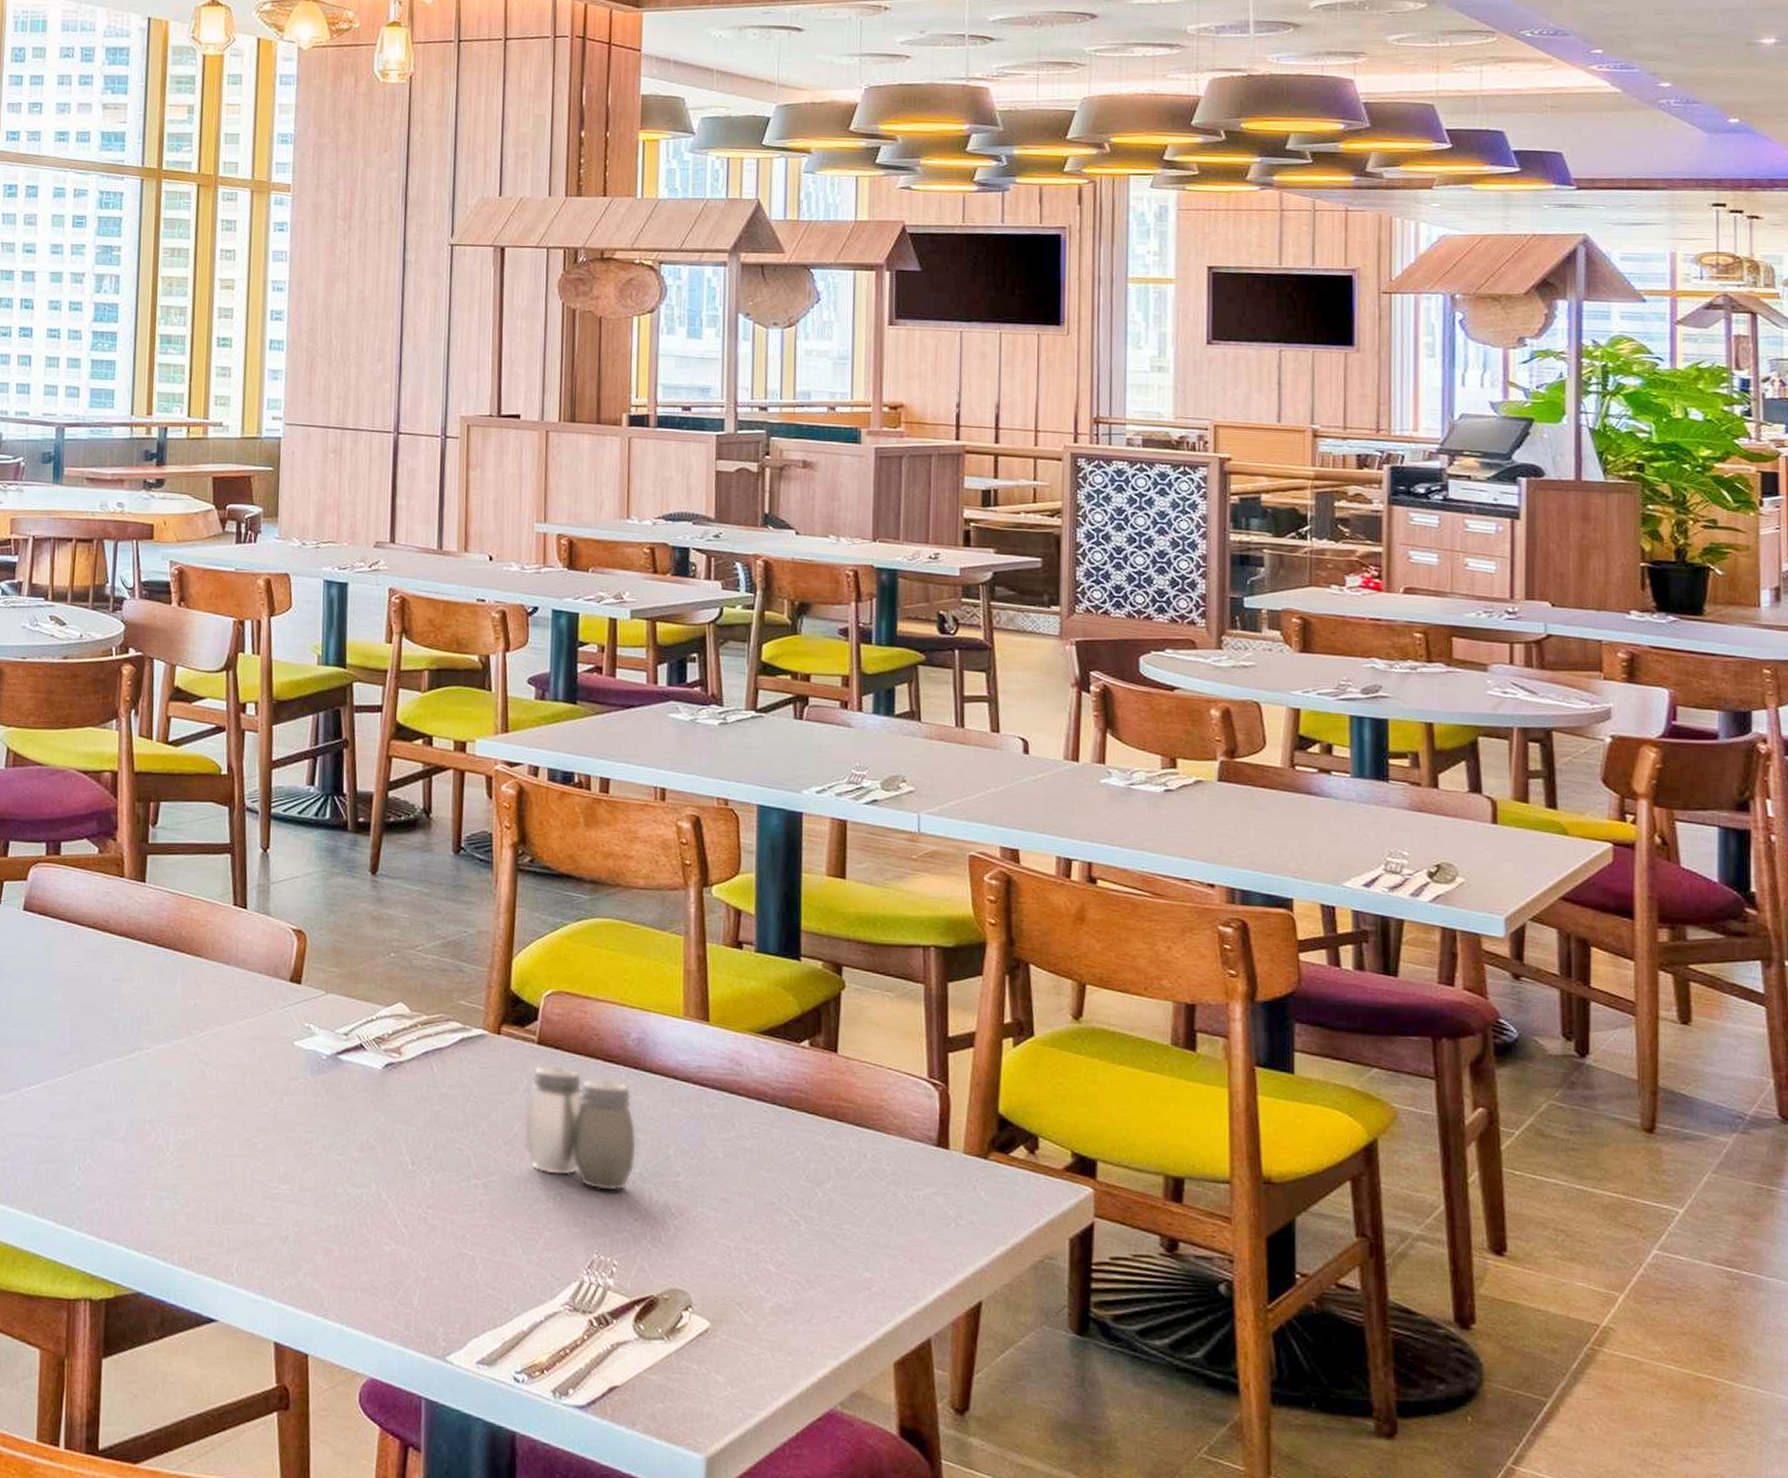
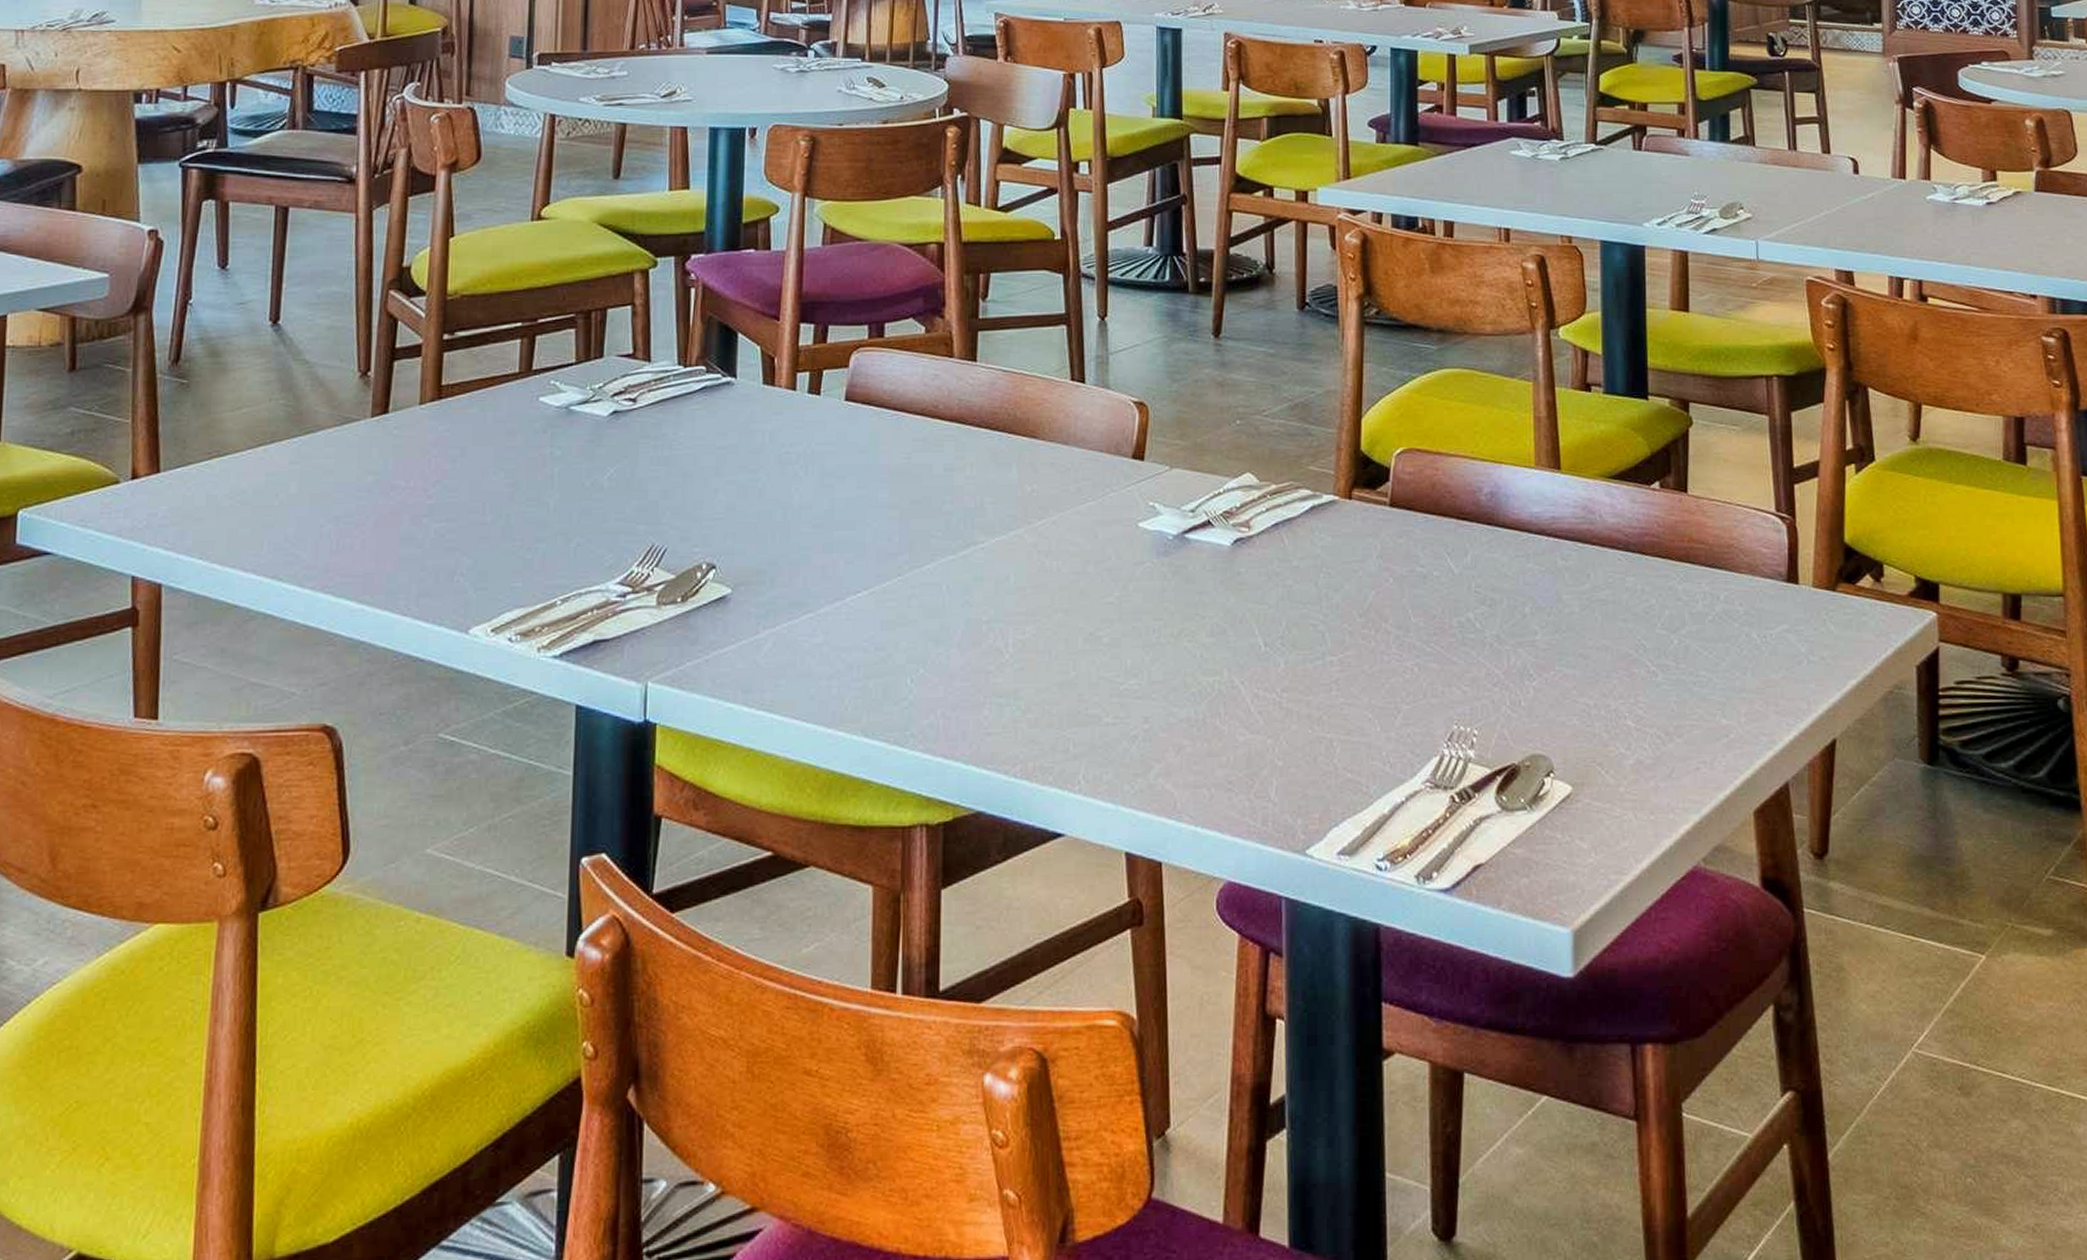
salt and pepper shaker: present [523,1064,637,1191] -> none [1378,527,1493,656]

